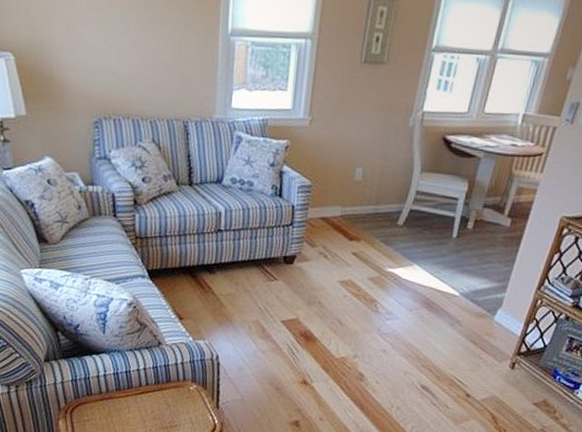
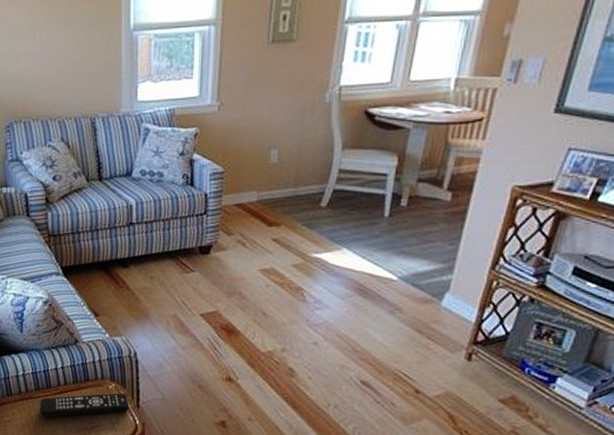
remote control: none [120,394,209,417] -> present [40,393,129,417]

